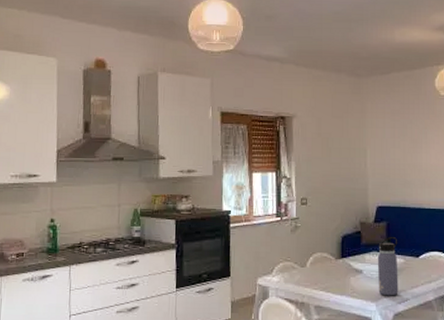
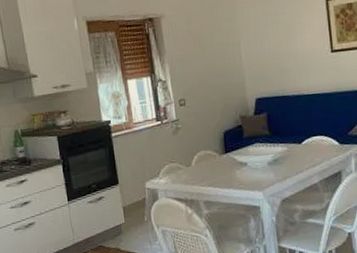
water bottle: present [377,237,399,296] -> none [260,127,284,185]

